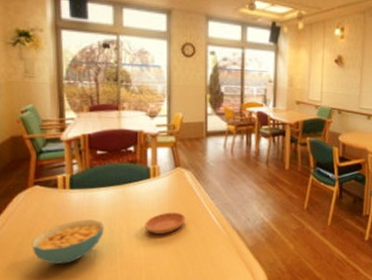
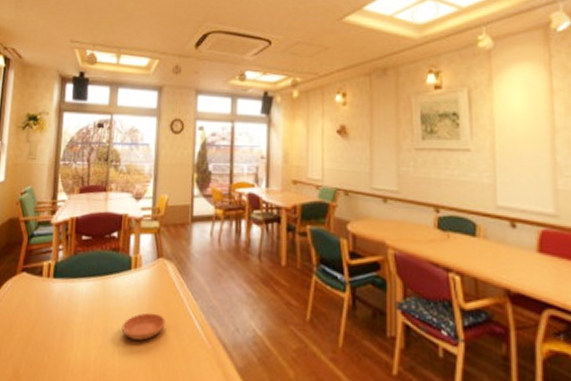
cereal bowl: present [31,220,104,264] -> none [11,315,81,368]

